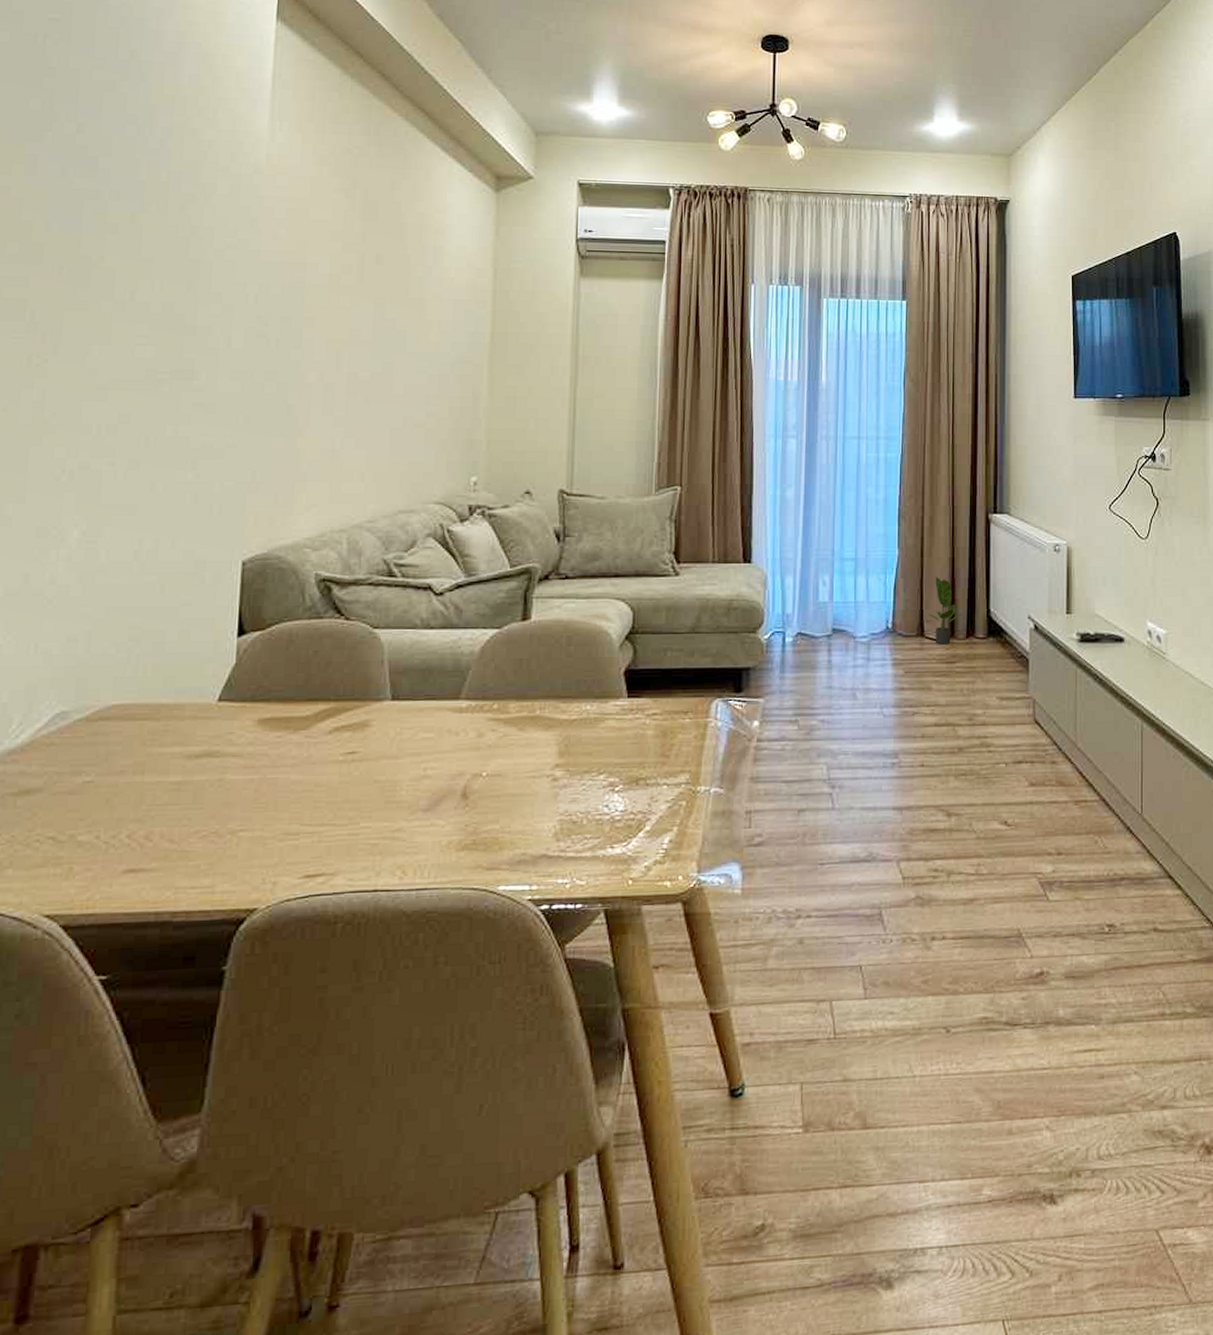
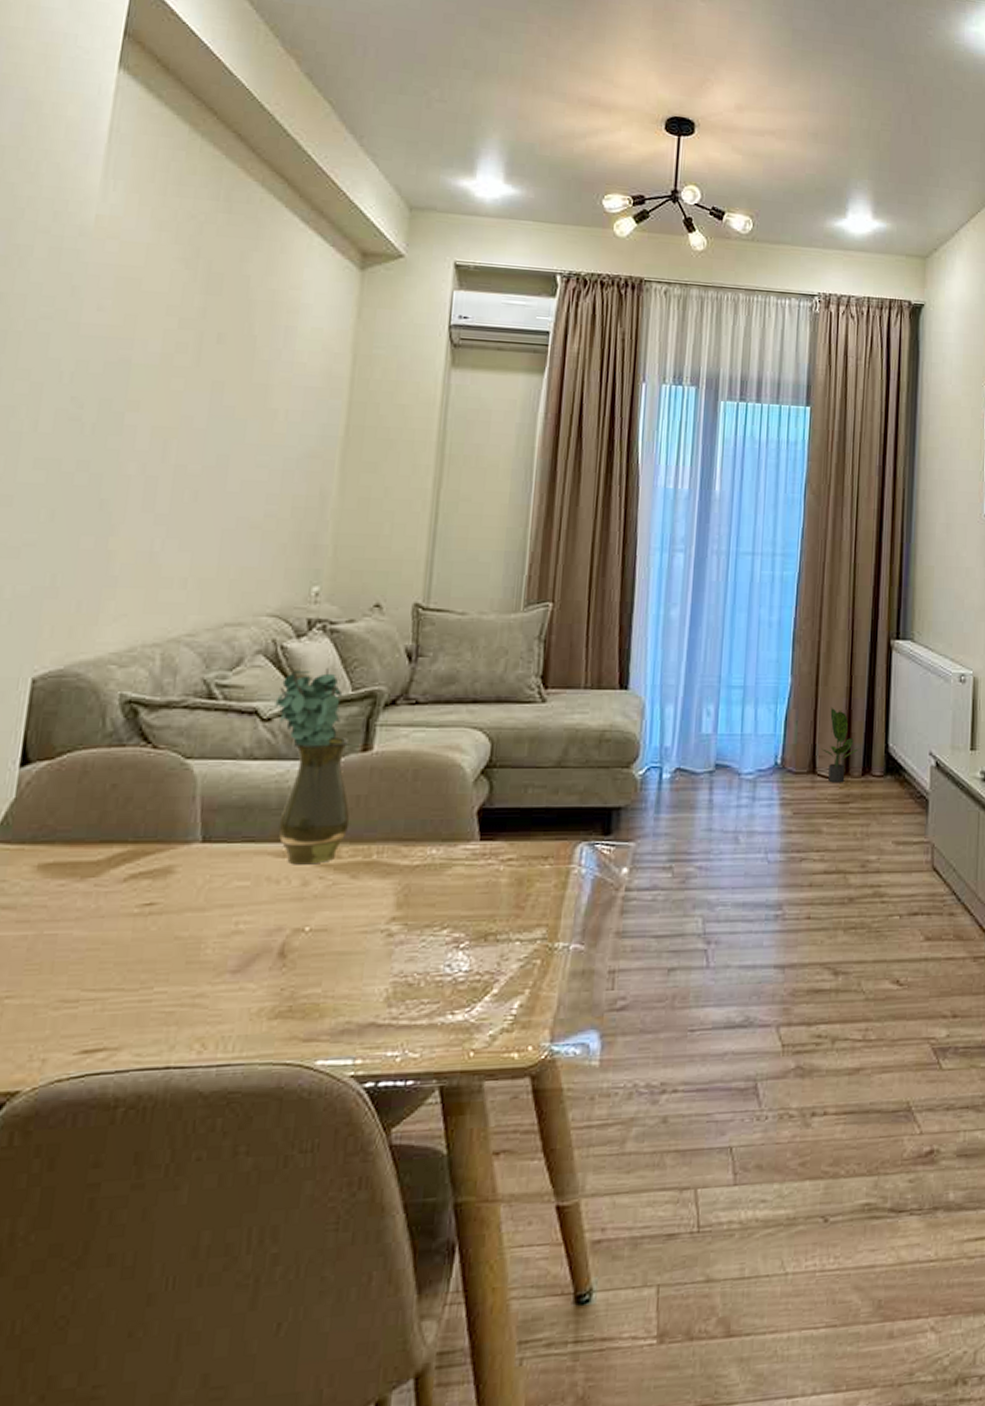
vase: none [445,544,515,719] -> present [274,663,350,865]

